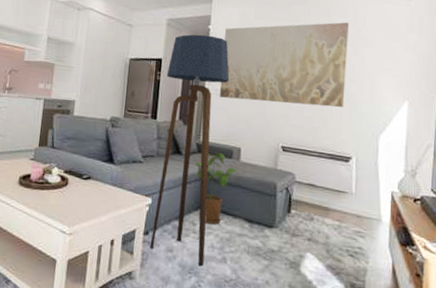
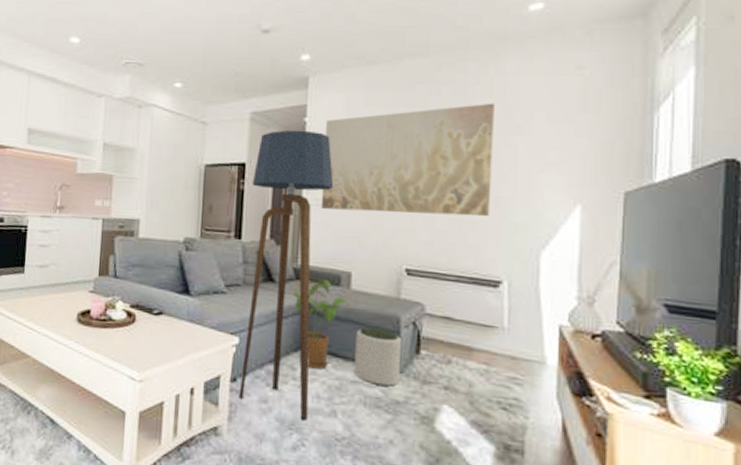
plant pot: none [241,192,278,238] -> present [354,328,402,386]

